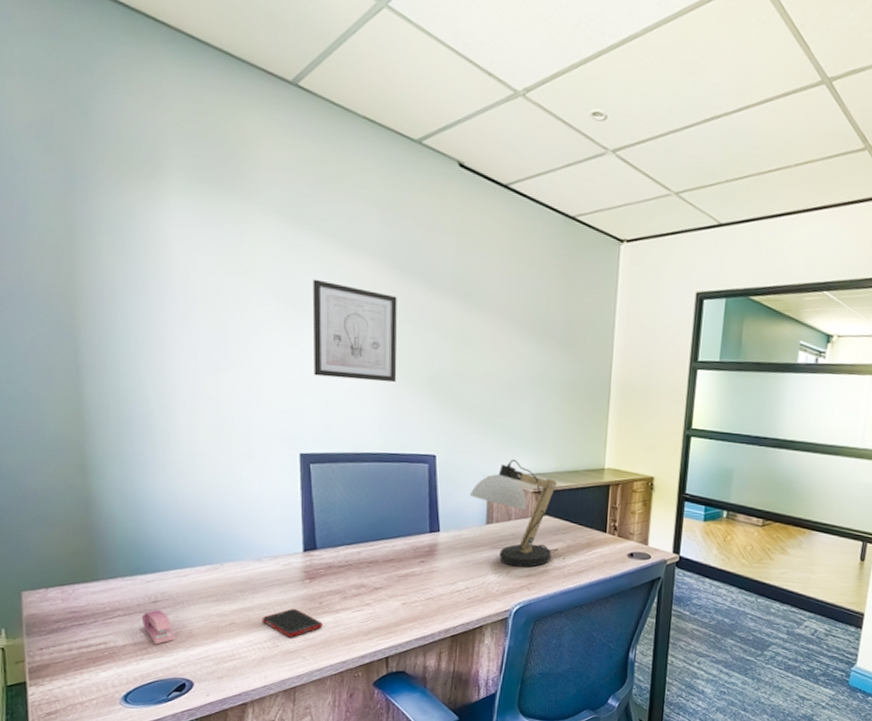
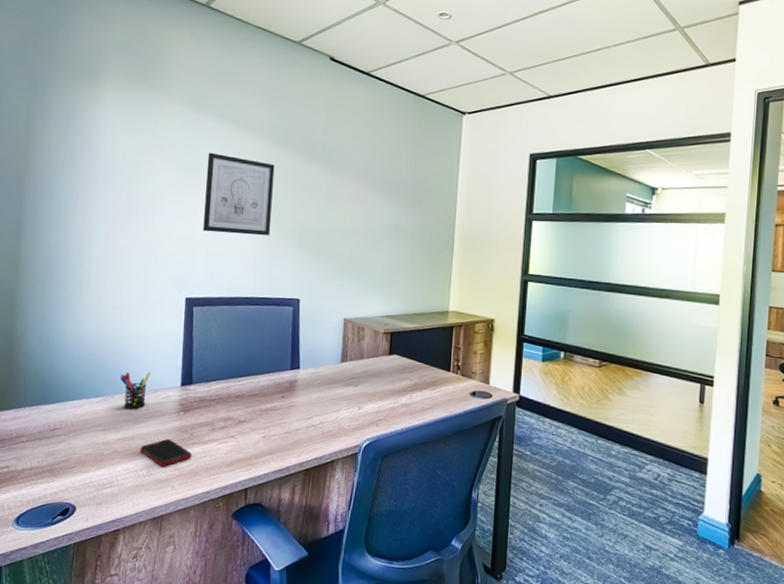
stapler: present [142,609,175,645] -> none [40,437,66,470]
pen holder: none [230,537,265,578] -> present [120,371,150,409]
desk lamp: present [469,459,560,568] -> none [327,302,407,404]

